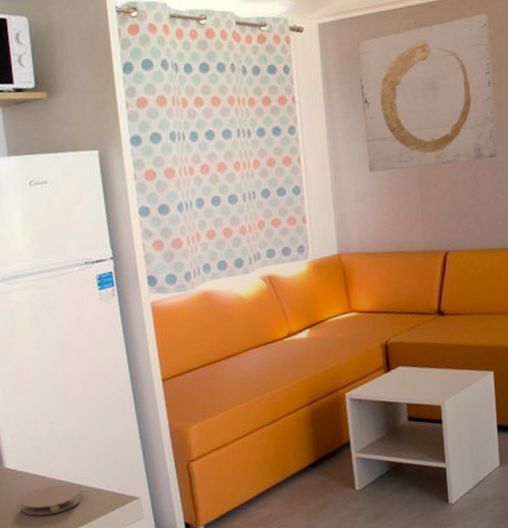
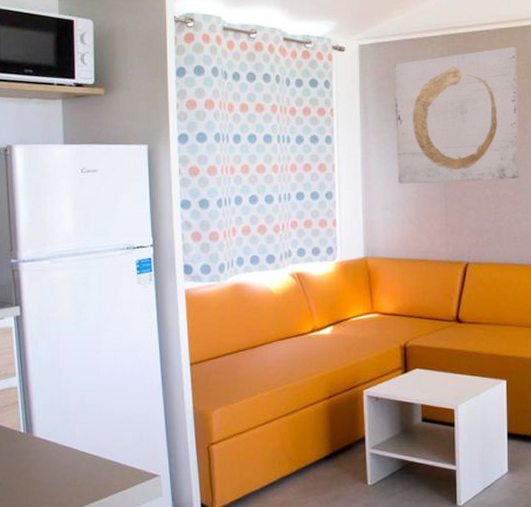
coaster: present [19,484,81,516] -> none [45,457,104,485]

